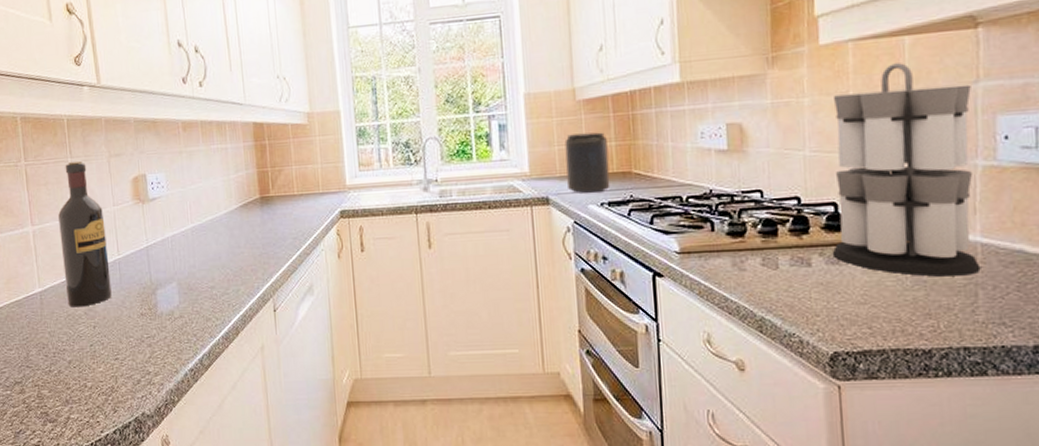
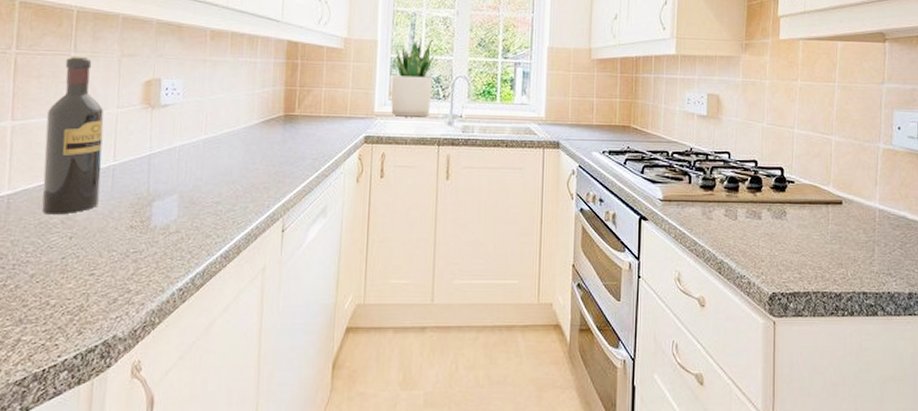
planter: none [358,101,403,188] -> present [390,38,435,117]
soda can: present [564,132,610,194] -> none [577,88,613,142]
spice rack: present [832,63,981,277] -> none [777,61,879,234]

